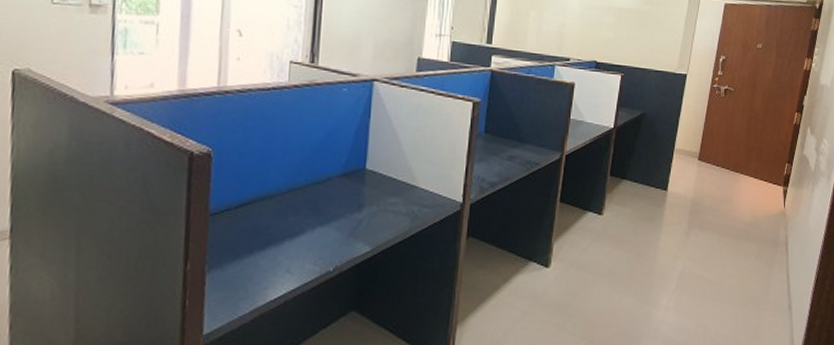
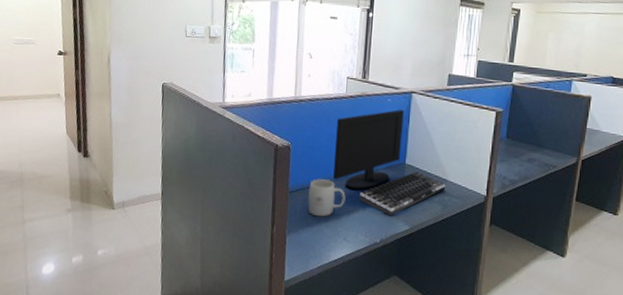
mug: none [236,195,289,245] -> present [307,179,346,217]
monitor: none [272,102,364,207] -> present [333,109,404,191]
computer keyboard: none [305,178,415,237] -> present [358,171,446,217]

